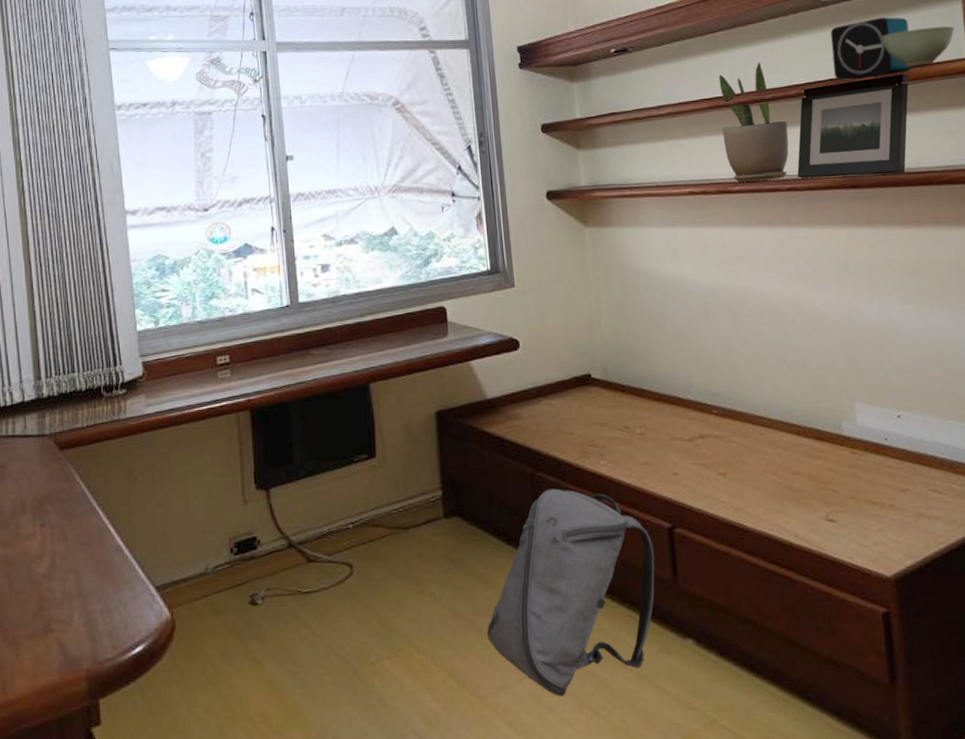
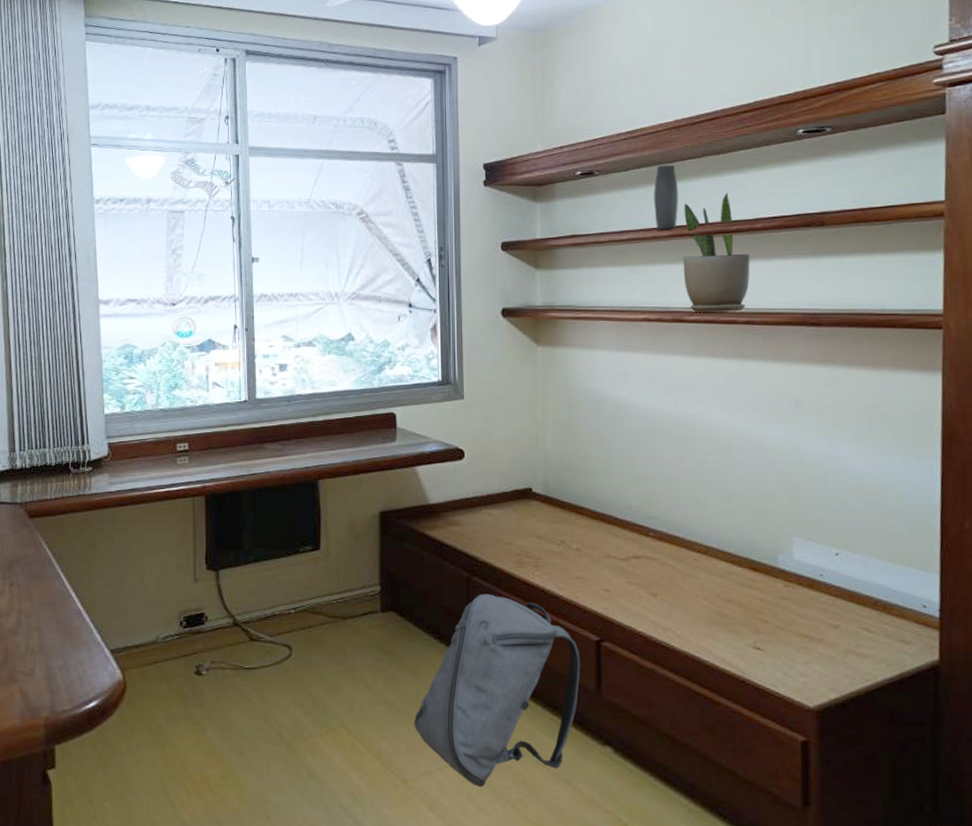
vase: none [688,37,714,104] -> present [654,164,679,231]
picture frame: present [797,73,909,179] -> none [755,213,881,315]
clock: present [830,17,912,80] -> none [803,154,886,216]
bowl: present [880,26,955,68] -> none [855,166,935,208]

